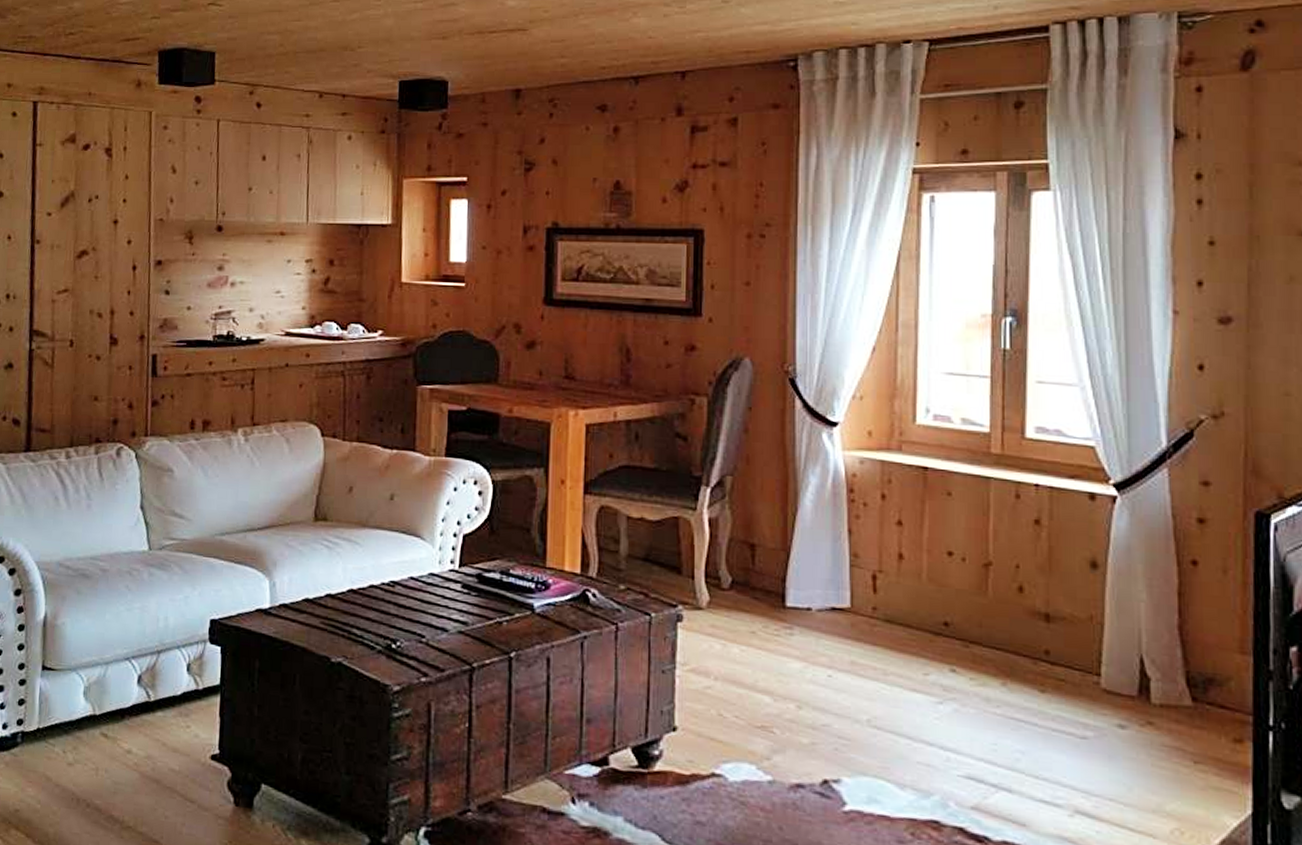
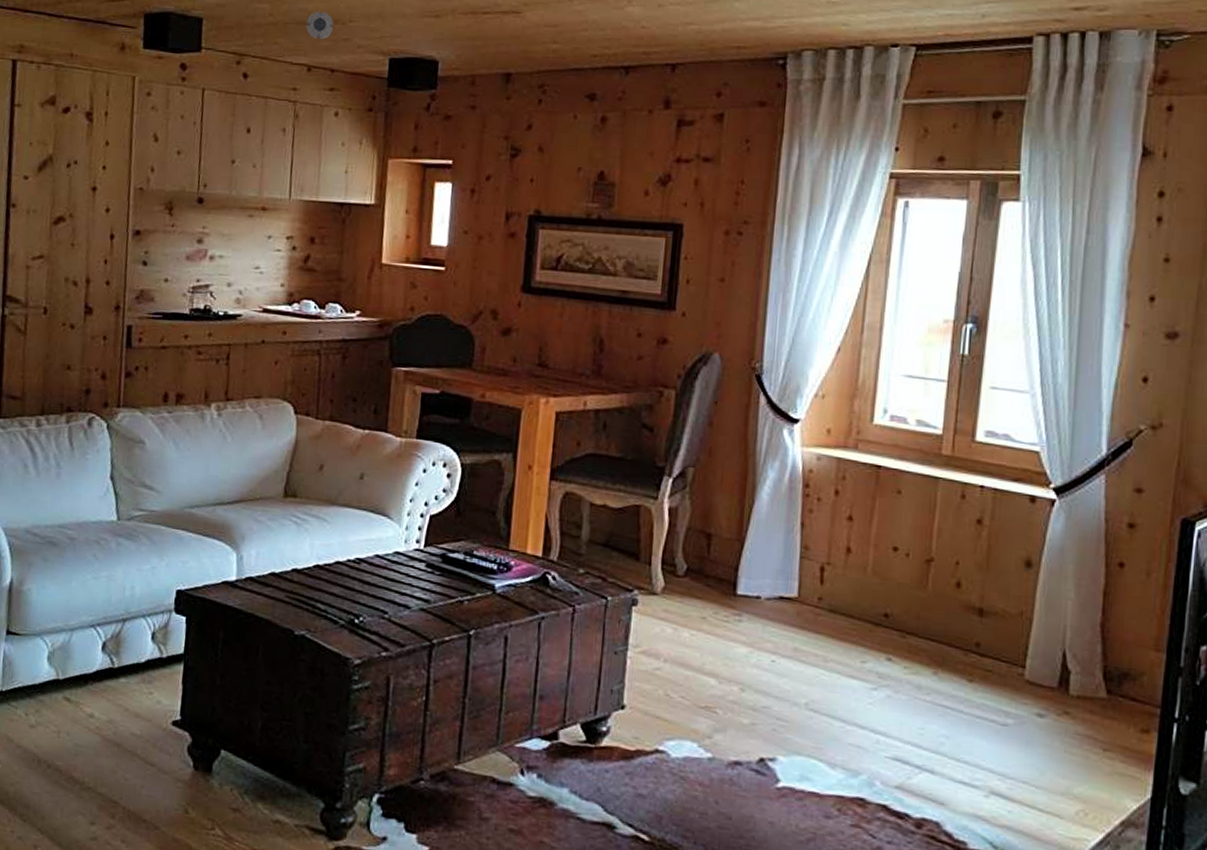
smoke detector: none [315,39,343,67] -> present [305,11,334,40]

